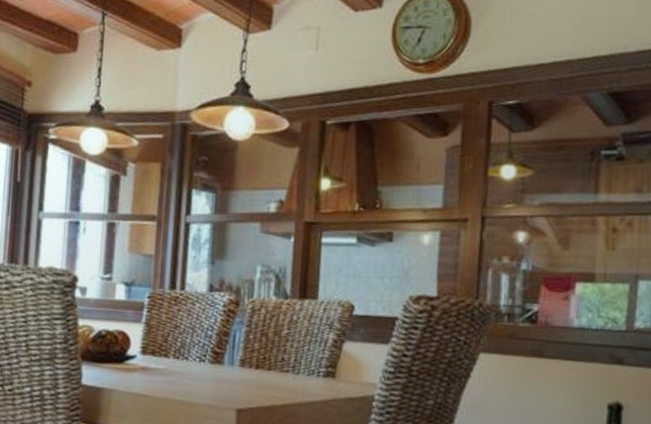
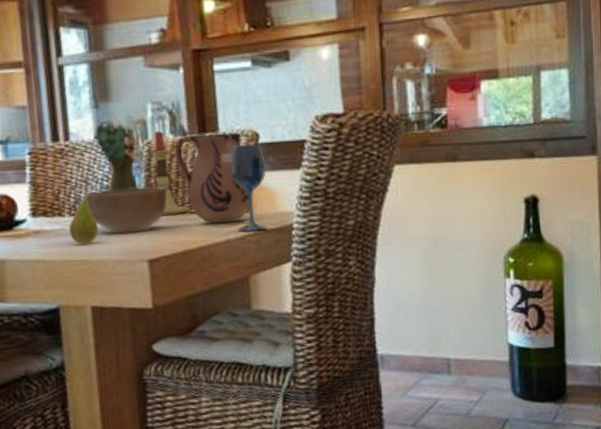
fruit: none [171,340,197,386] -> present [69,193,99,244]
bowl: none [190,339,263,383] -> present [85,187,168,234]
vase: none [205,275,240,342] -> present [93,119,138,192]
candlestick: none [252,291,280,371] -> present [149,130,188,215]
ceramic pitcher: none [275,298,339,385] -> present [175,132,250,223]
wineglass: none [322,314,356,398] -> present [230,143,267,232]

